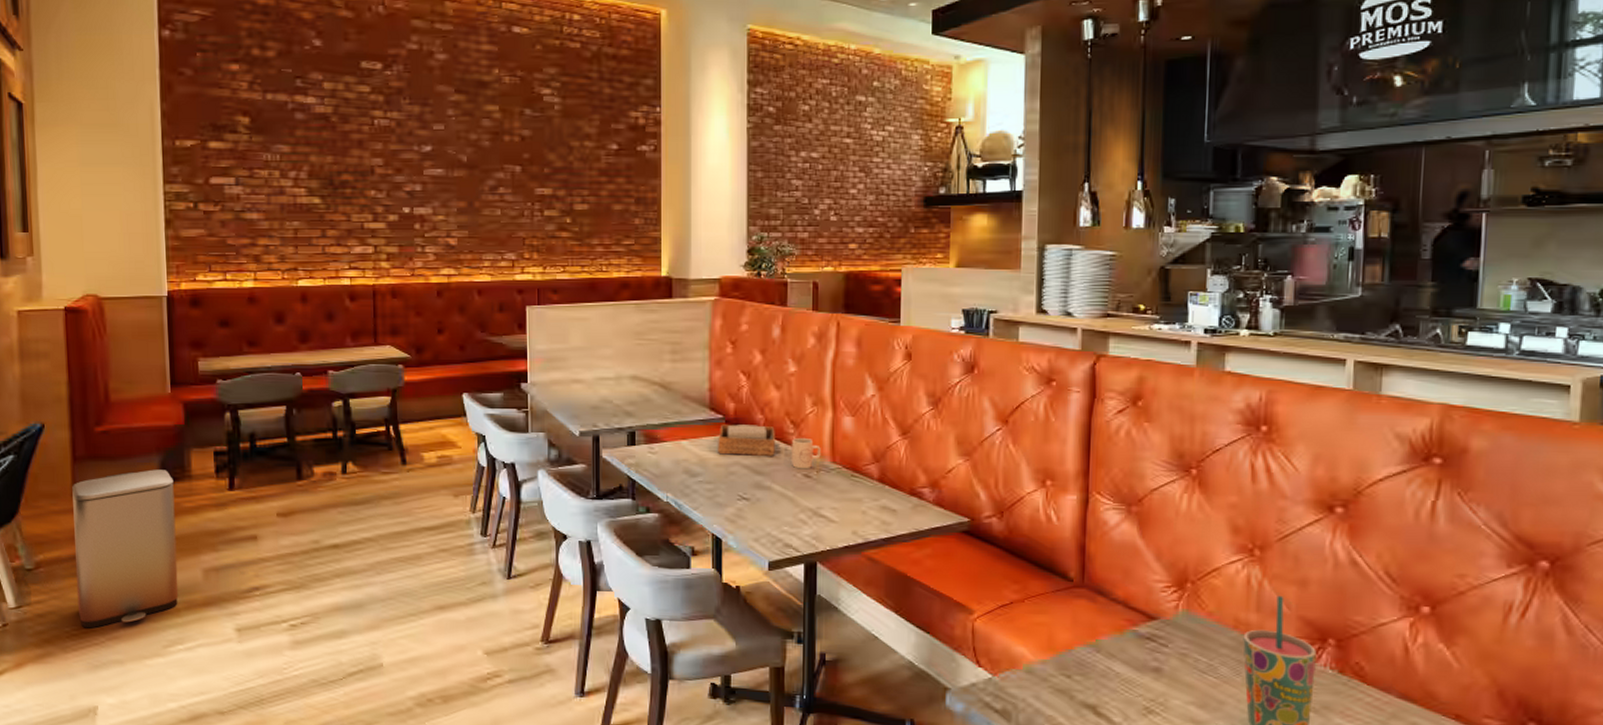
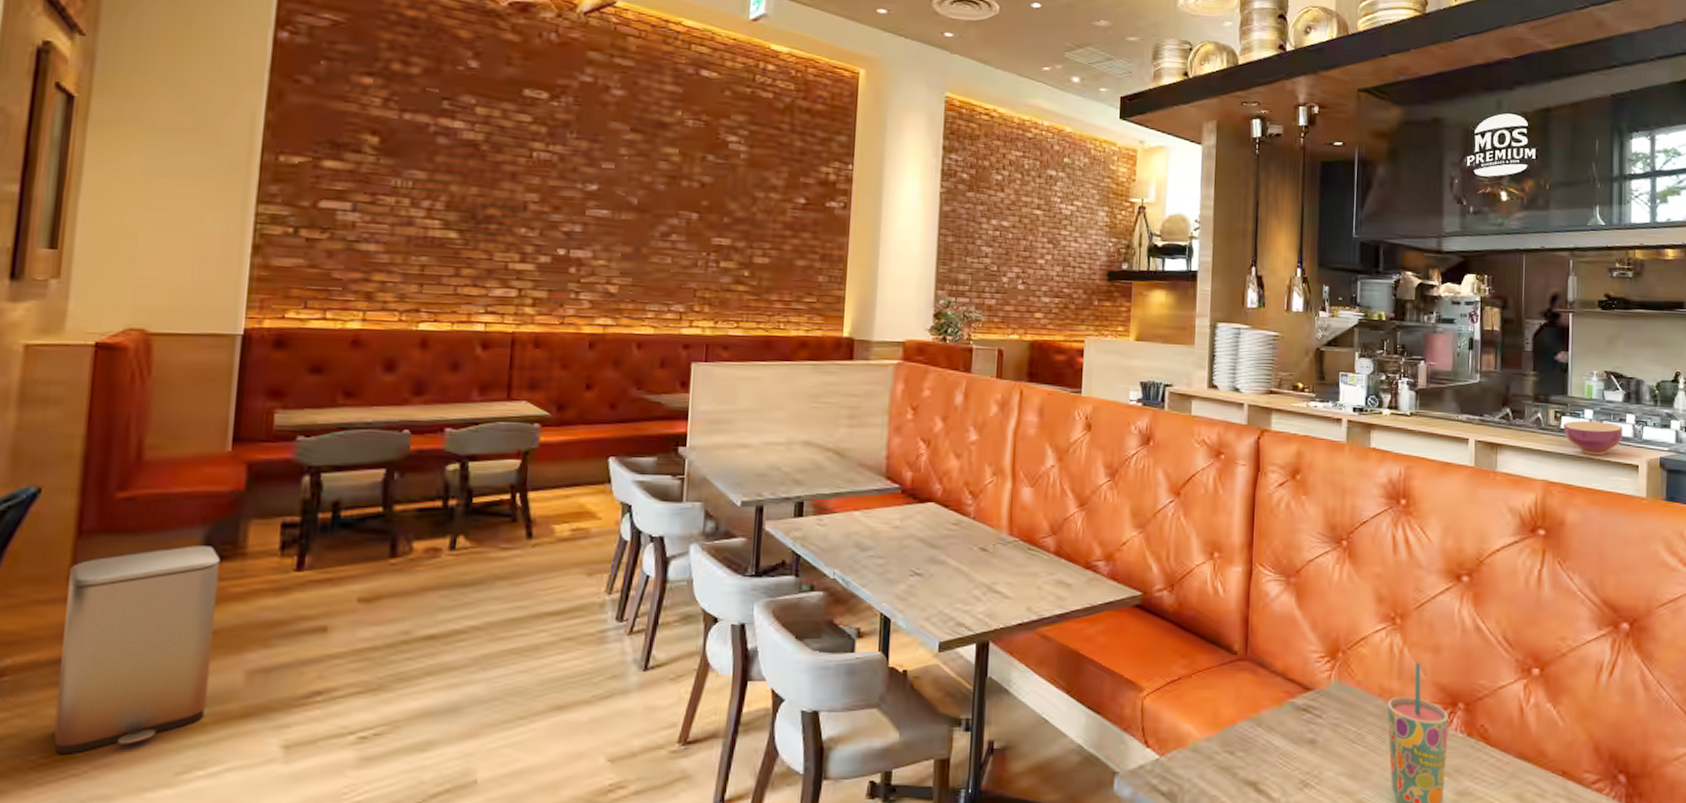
napkin holder: present [718,424,775,457] -> none [892,494,953,530]
mug: present [791,437,821,469] -> none [967,508,999,542]
bowl: none [1469,336,1550,375] -> present [1563,421,1622,456]

